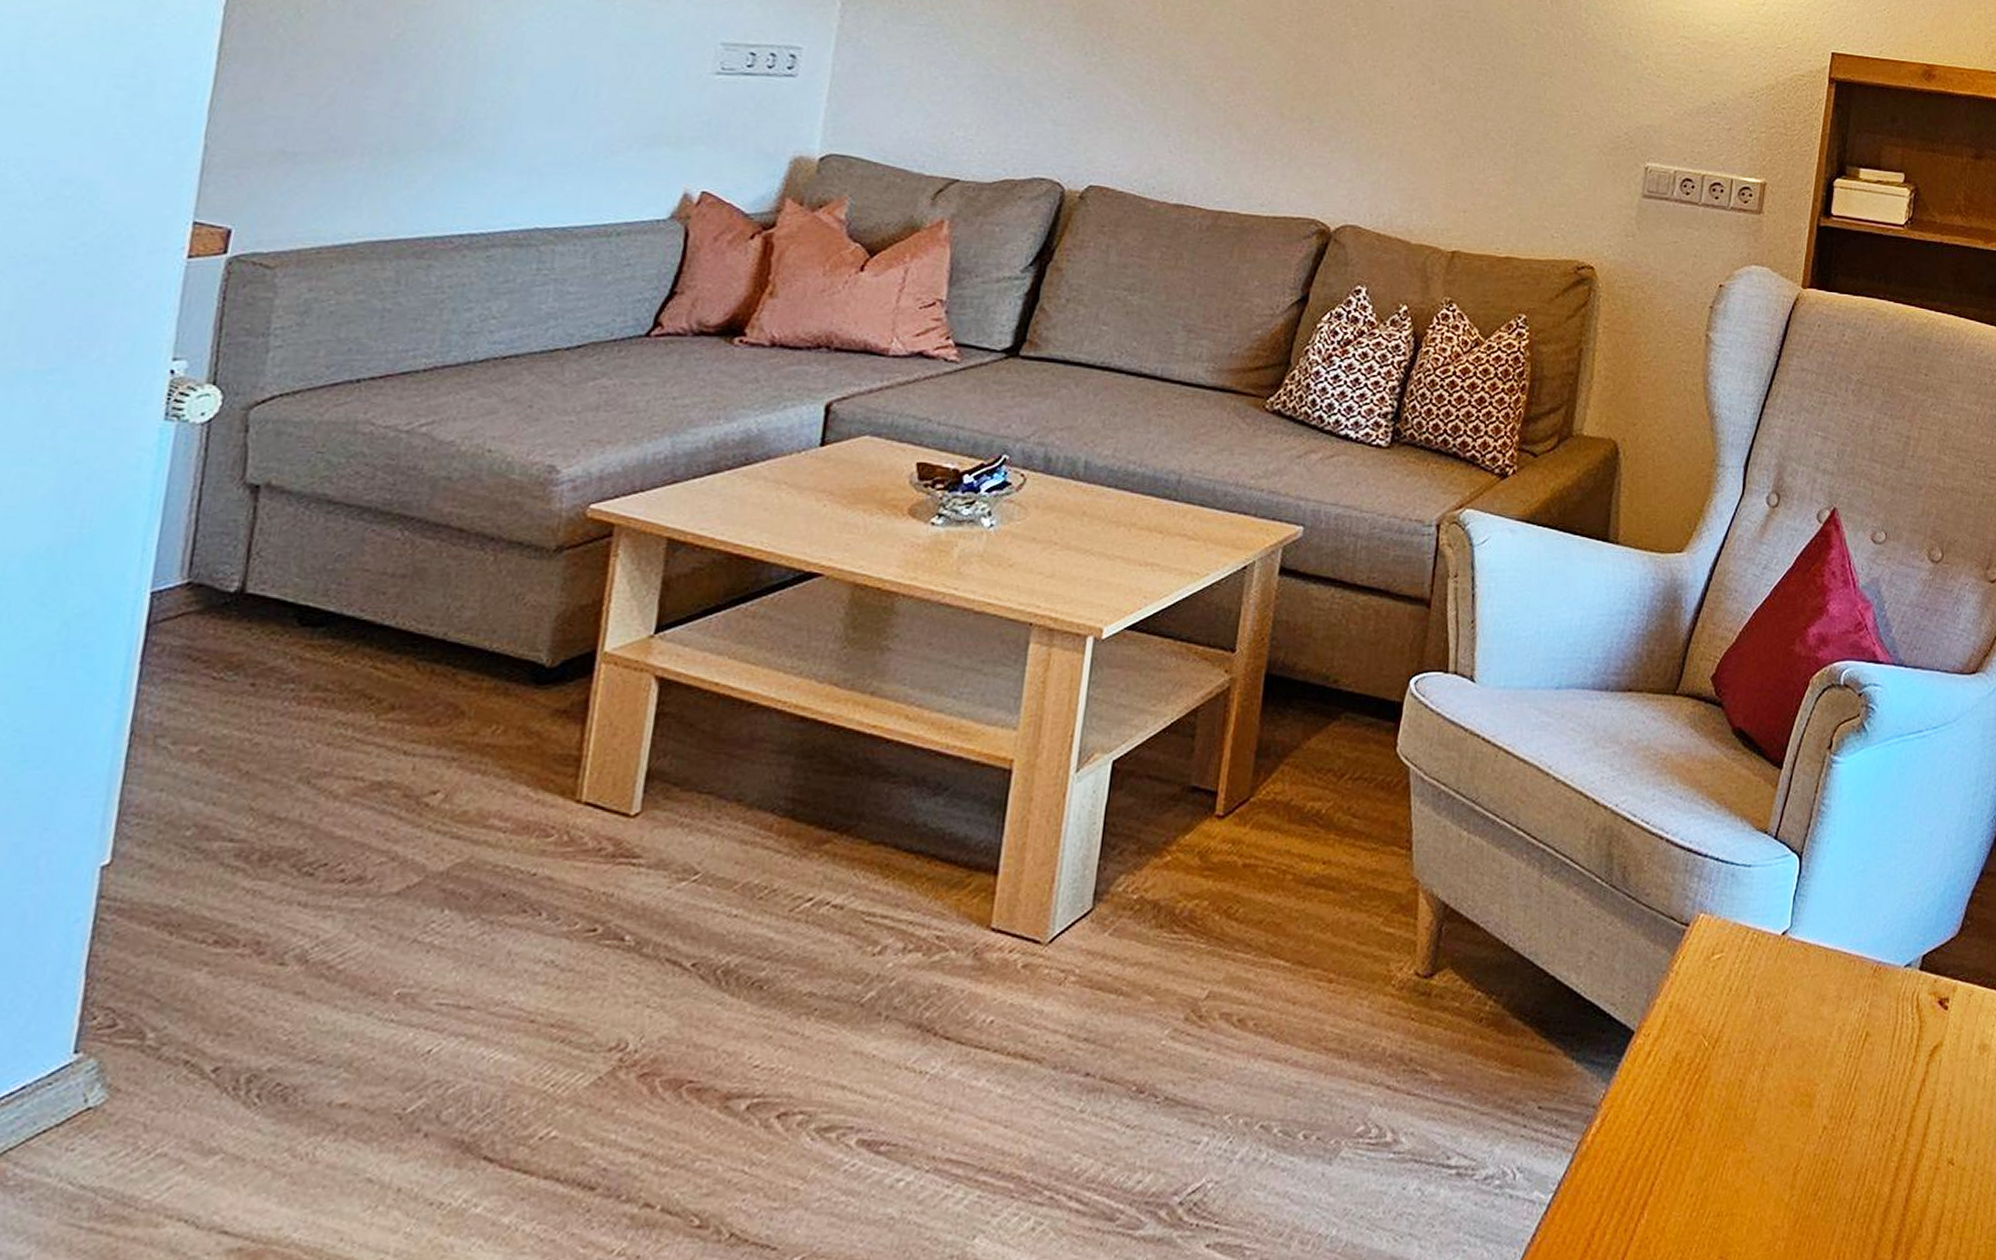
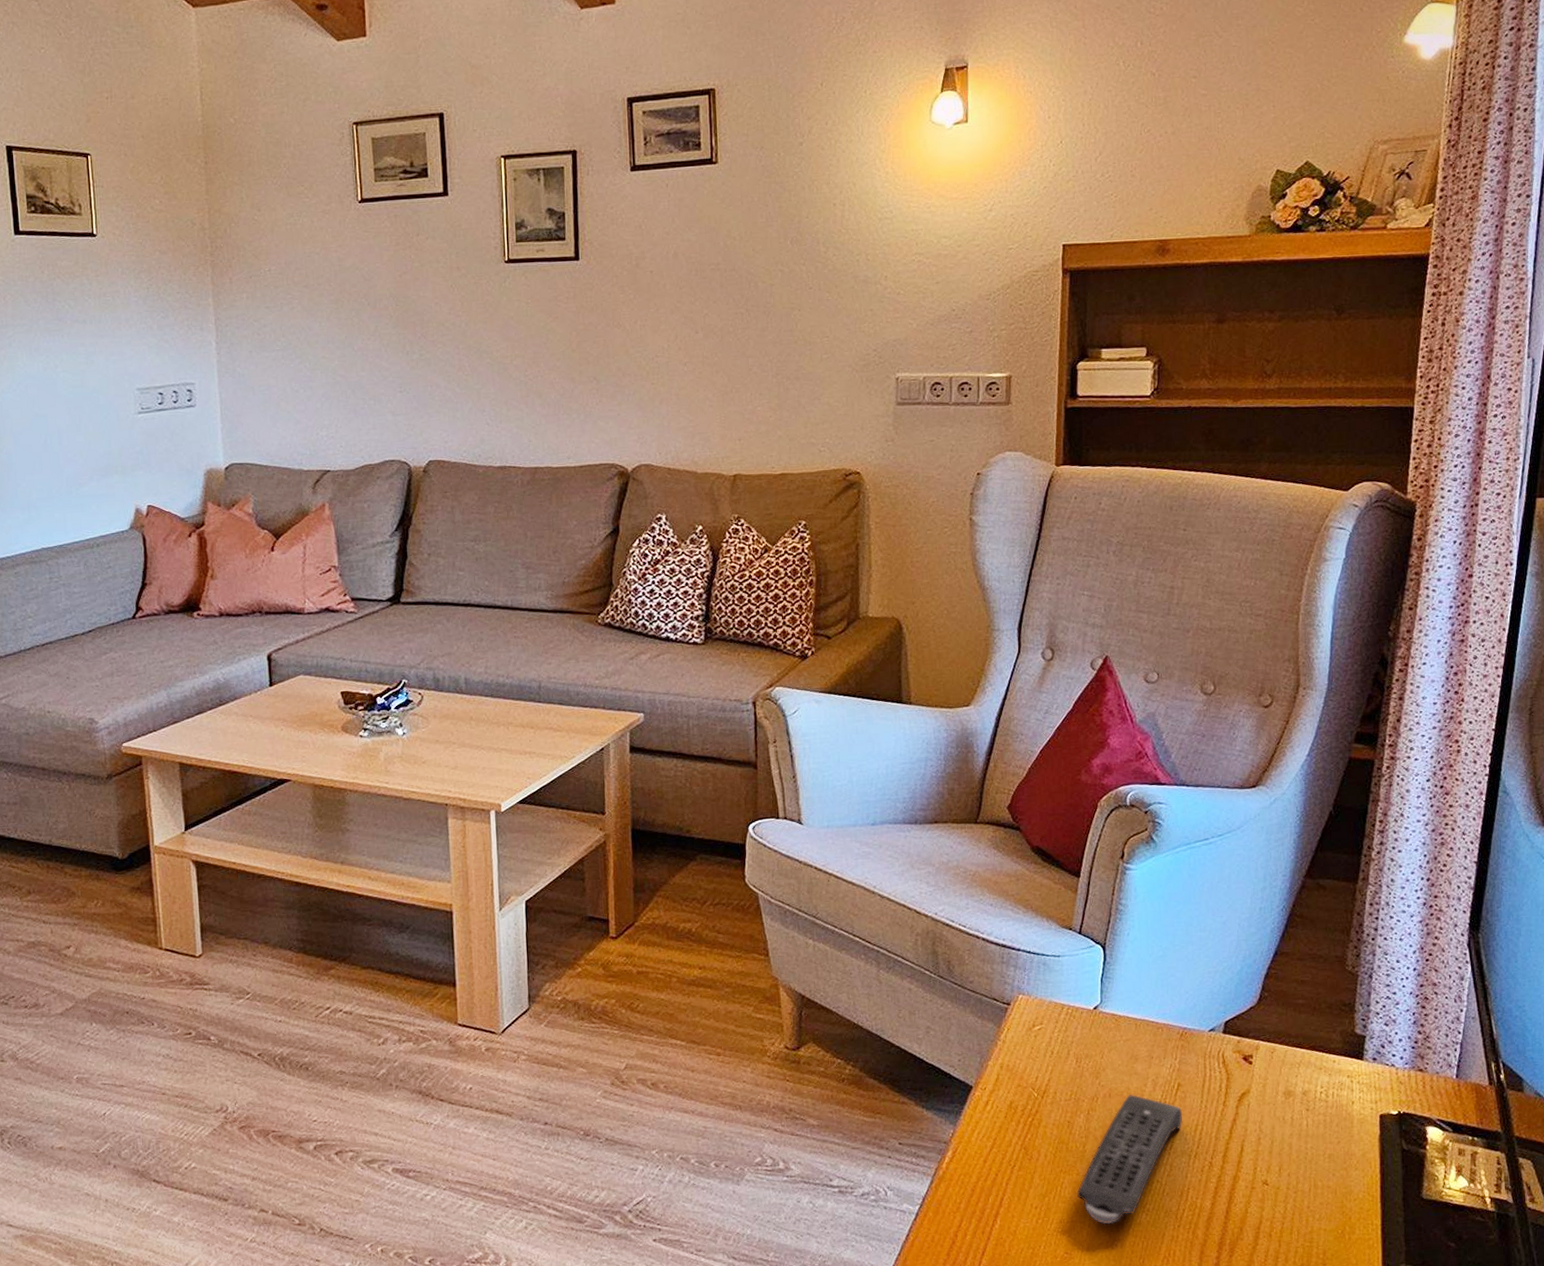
remote control: none [1740,1045,1869,1219] -> present [1076,1094,1183,1225]

